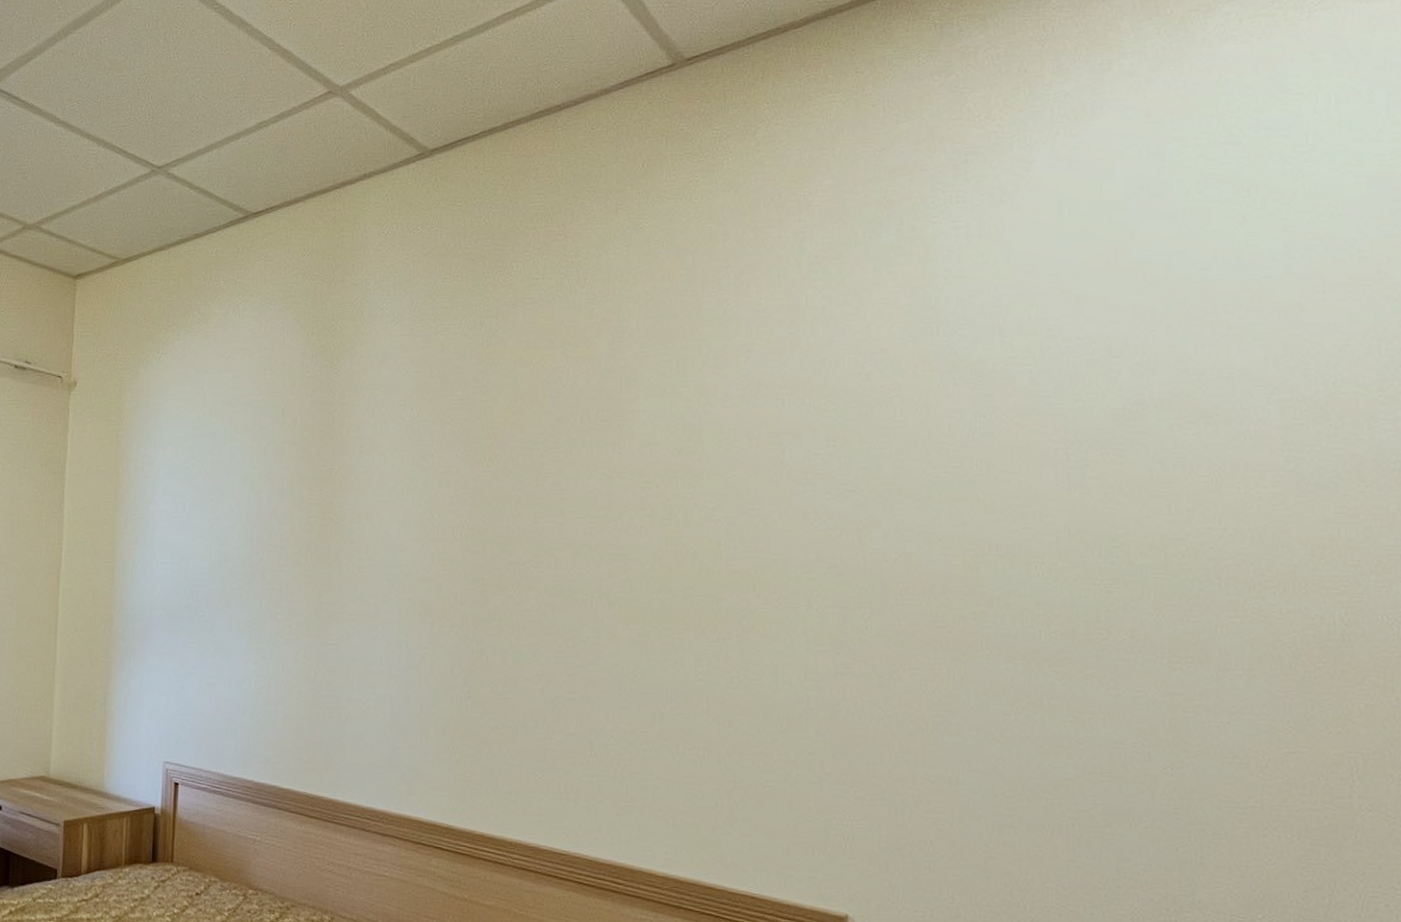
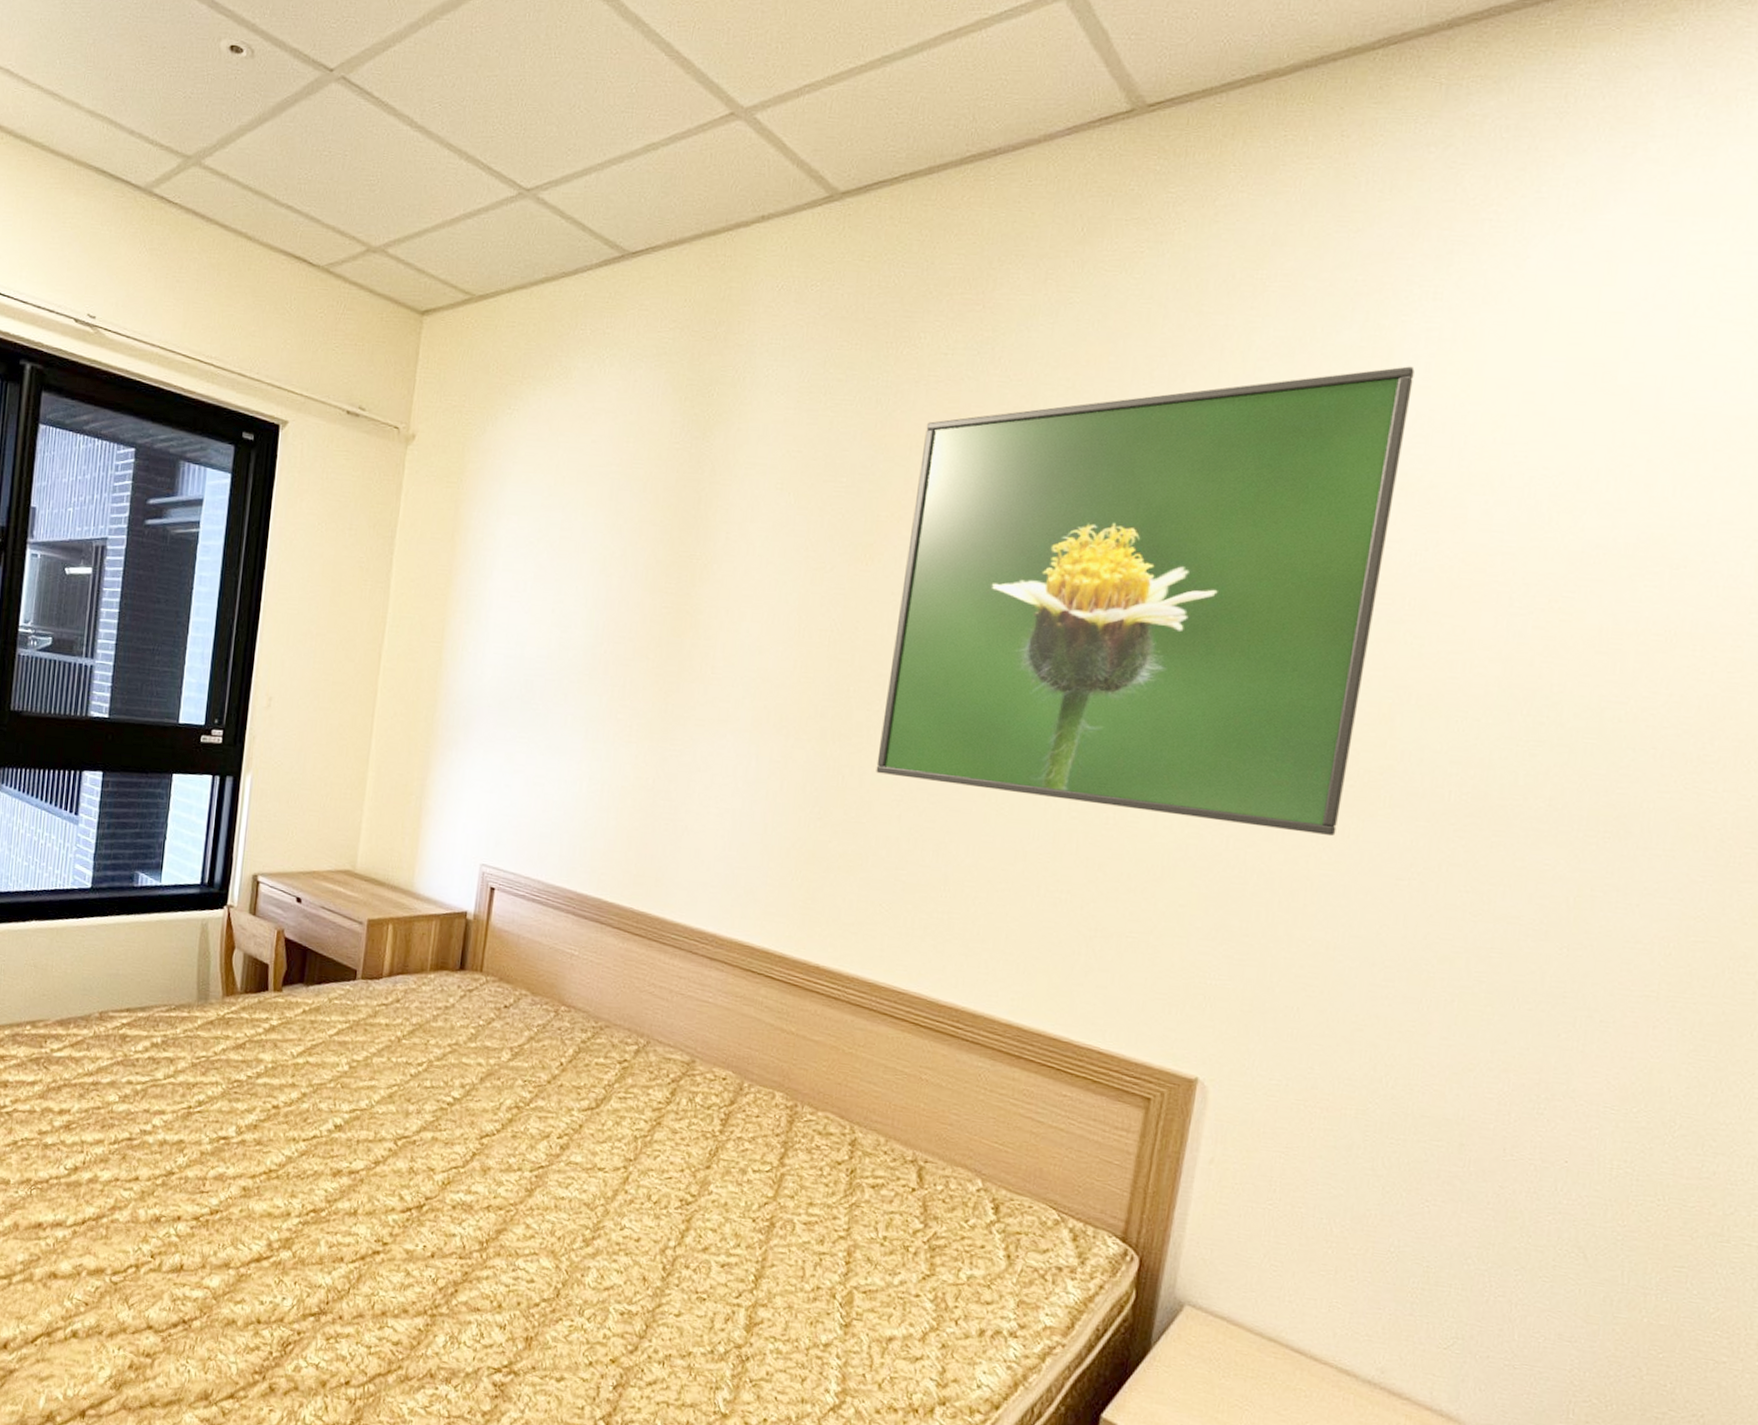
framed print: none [516,260,950,679] -> present [876,366,1415,836]

